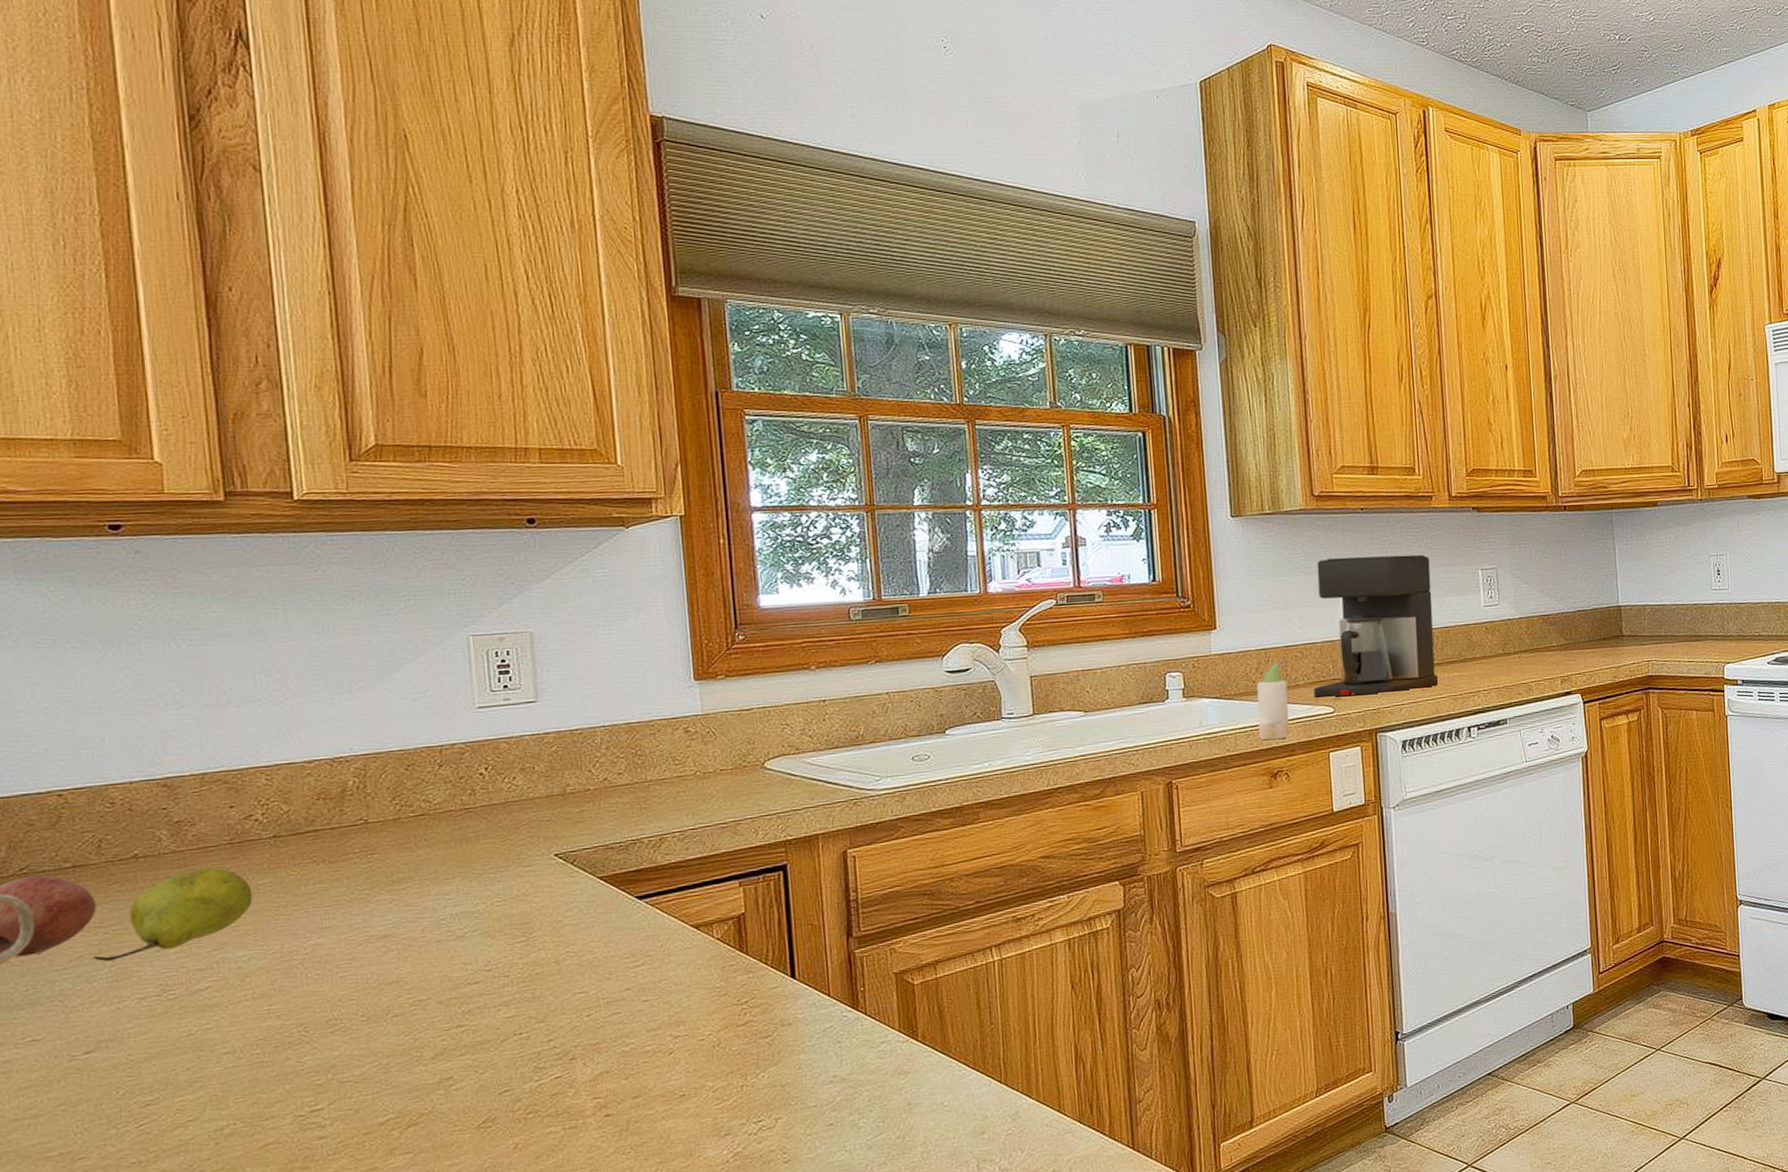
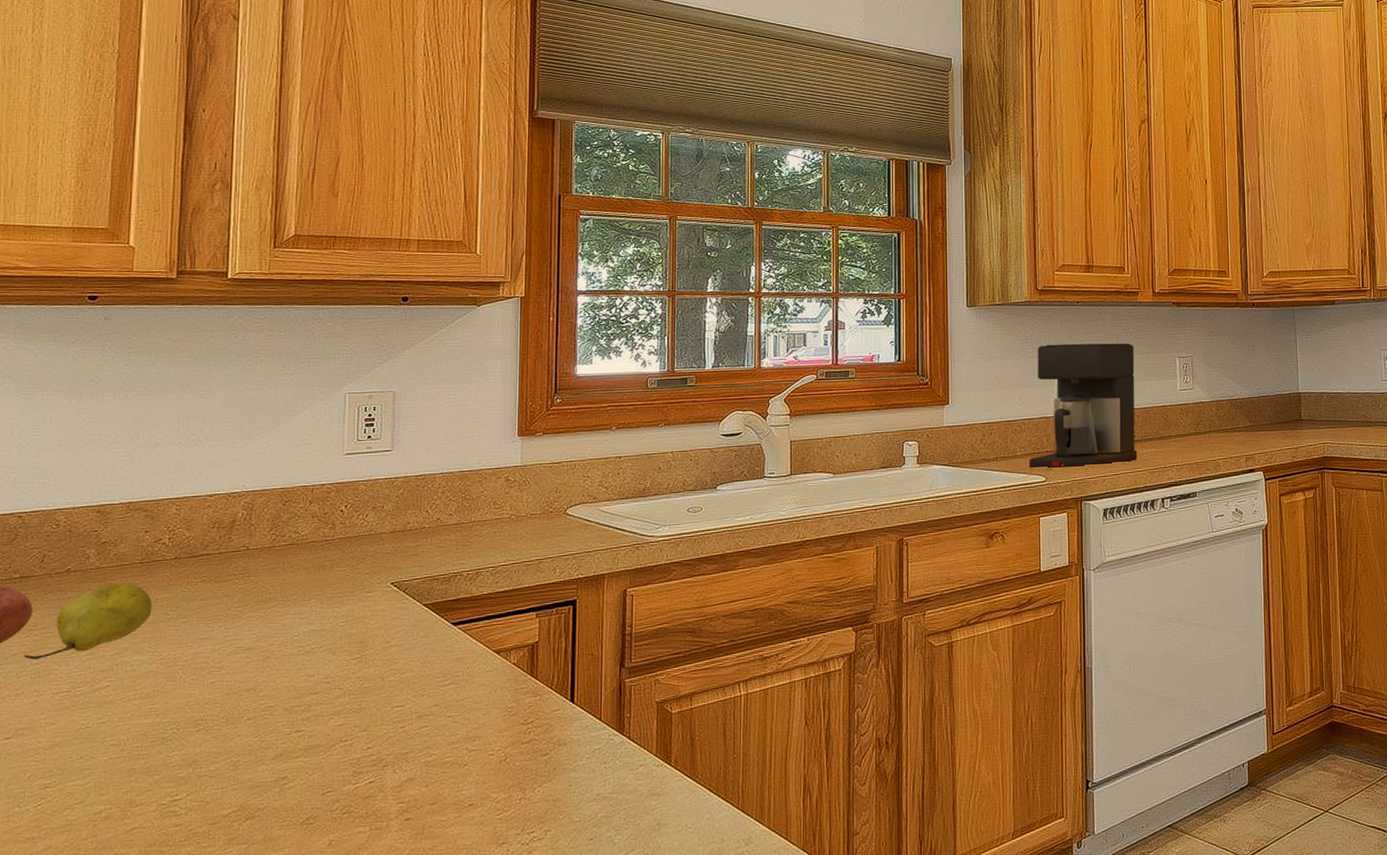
bottle: present [1257,658,1290,740] -> none [980,431,1007,505]

